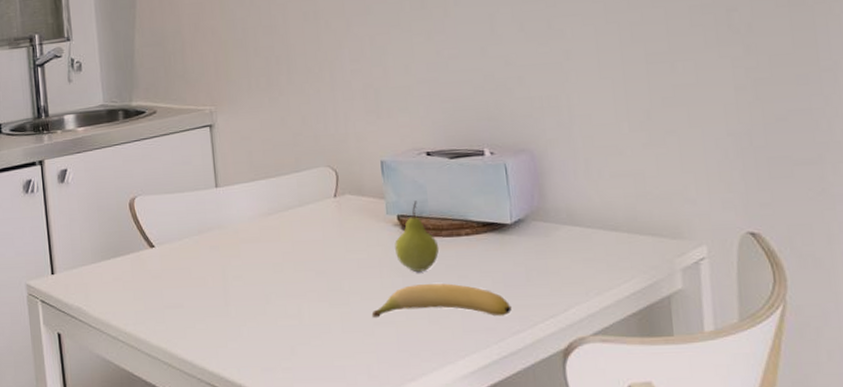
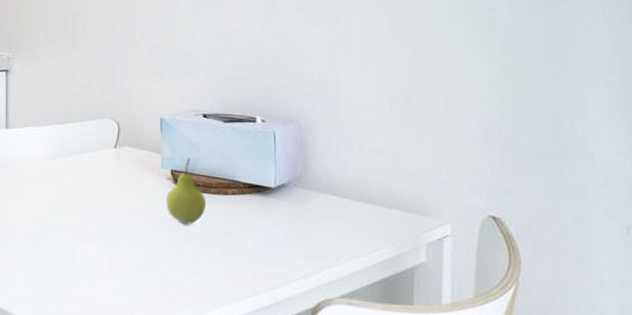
banana: present [371,283,512,317] -> none [138,236,268,273]

